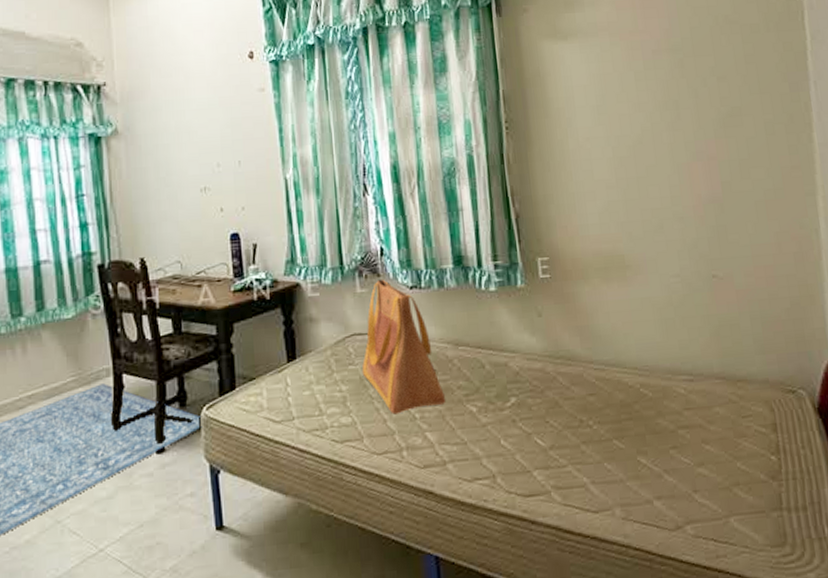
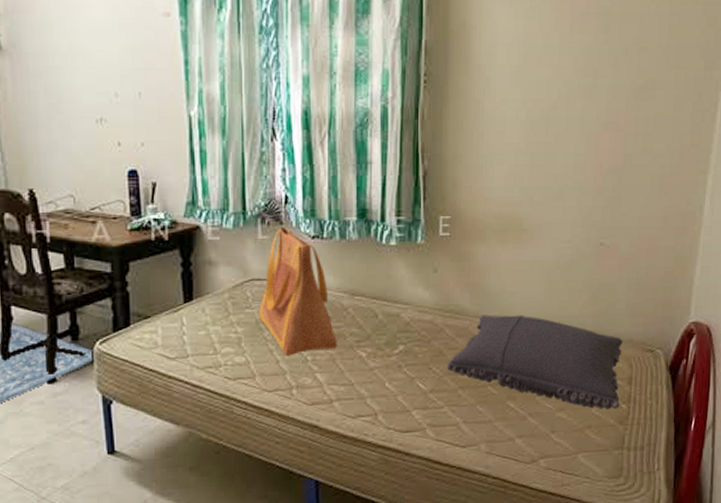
pillow: none [564,357,768,463] -> present [447,315,624,410]

